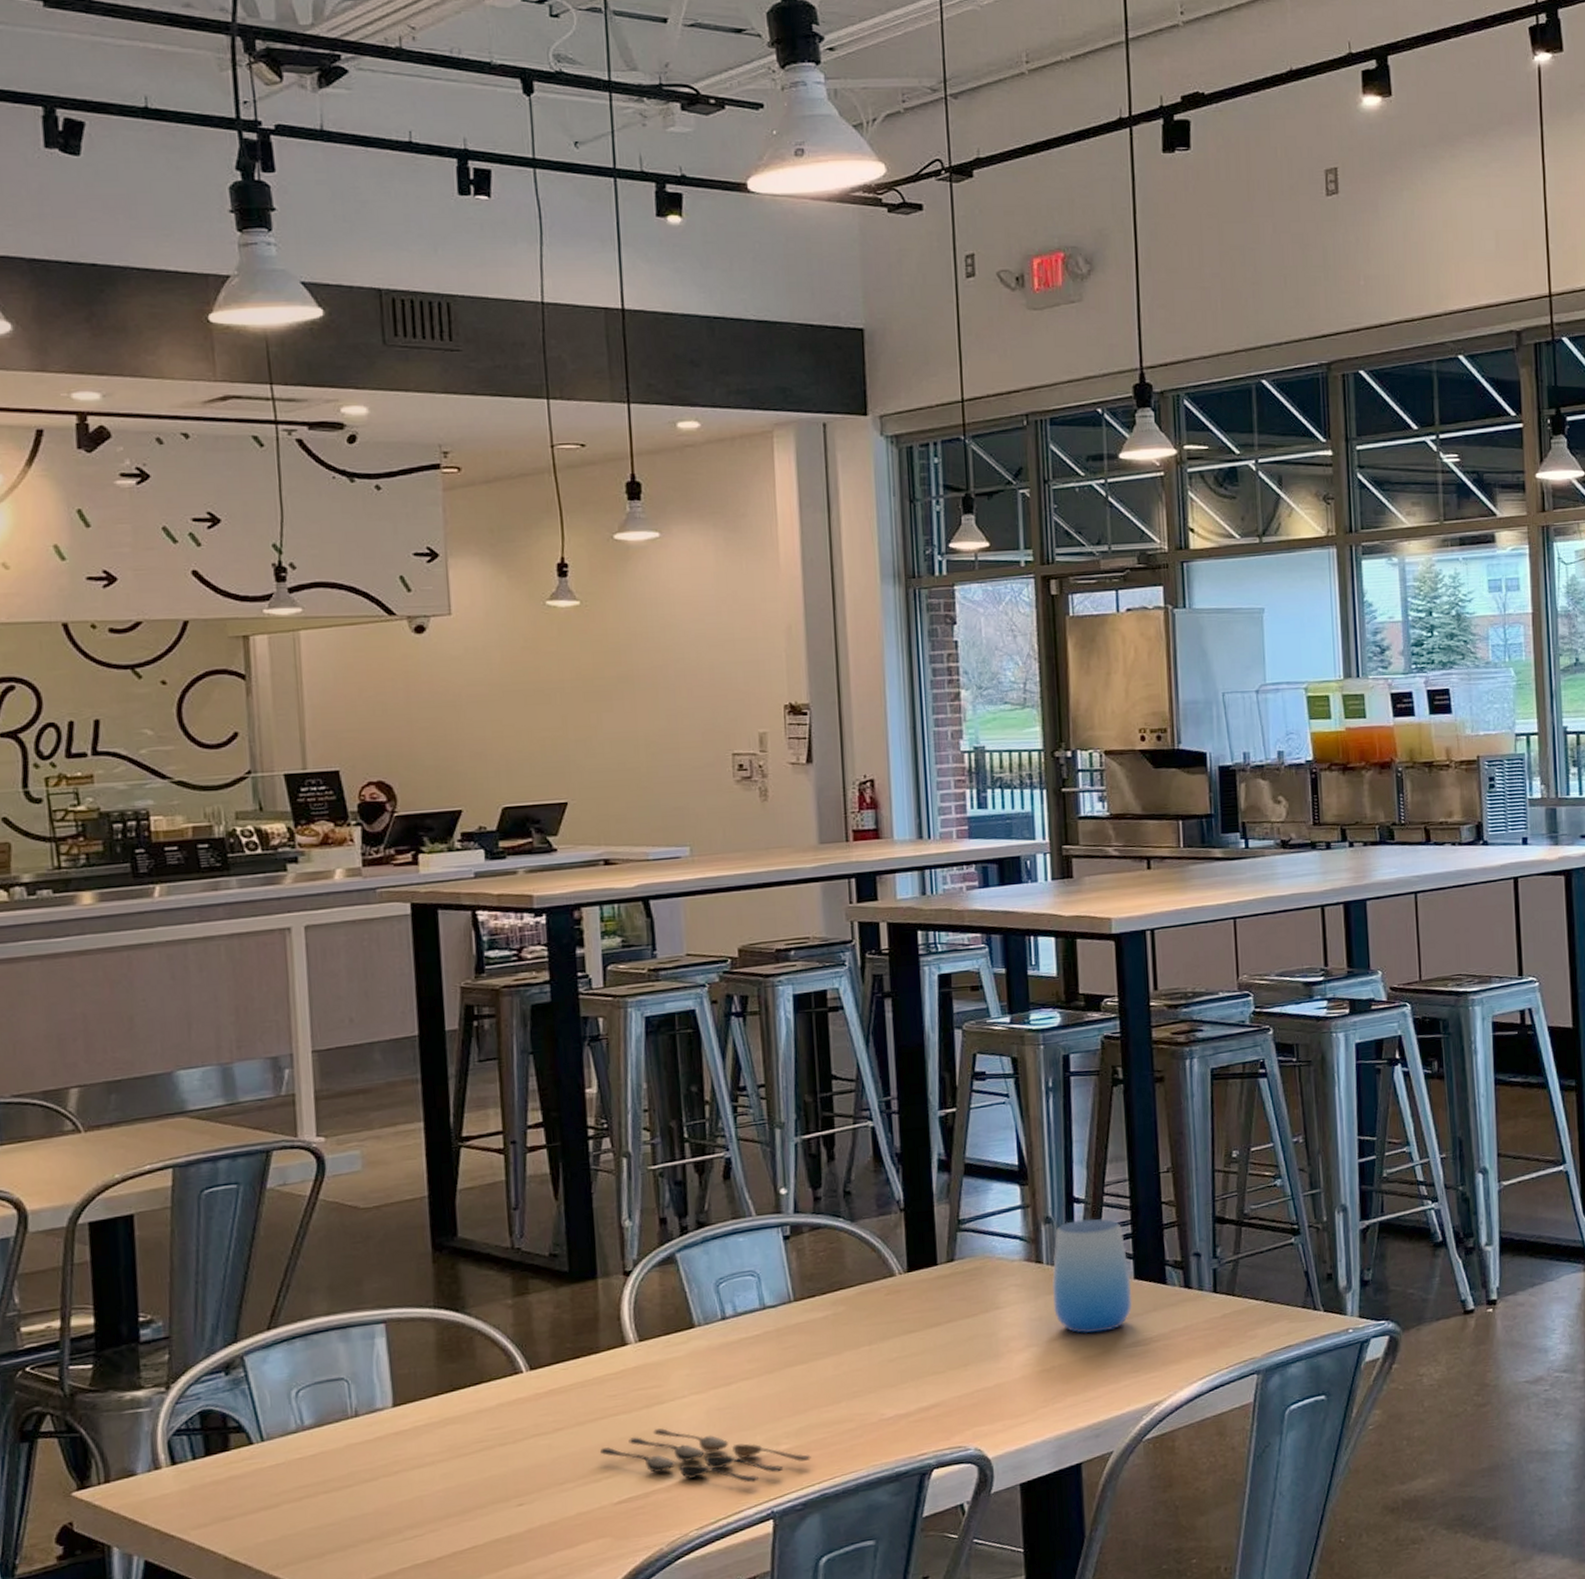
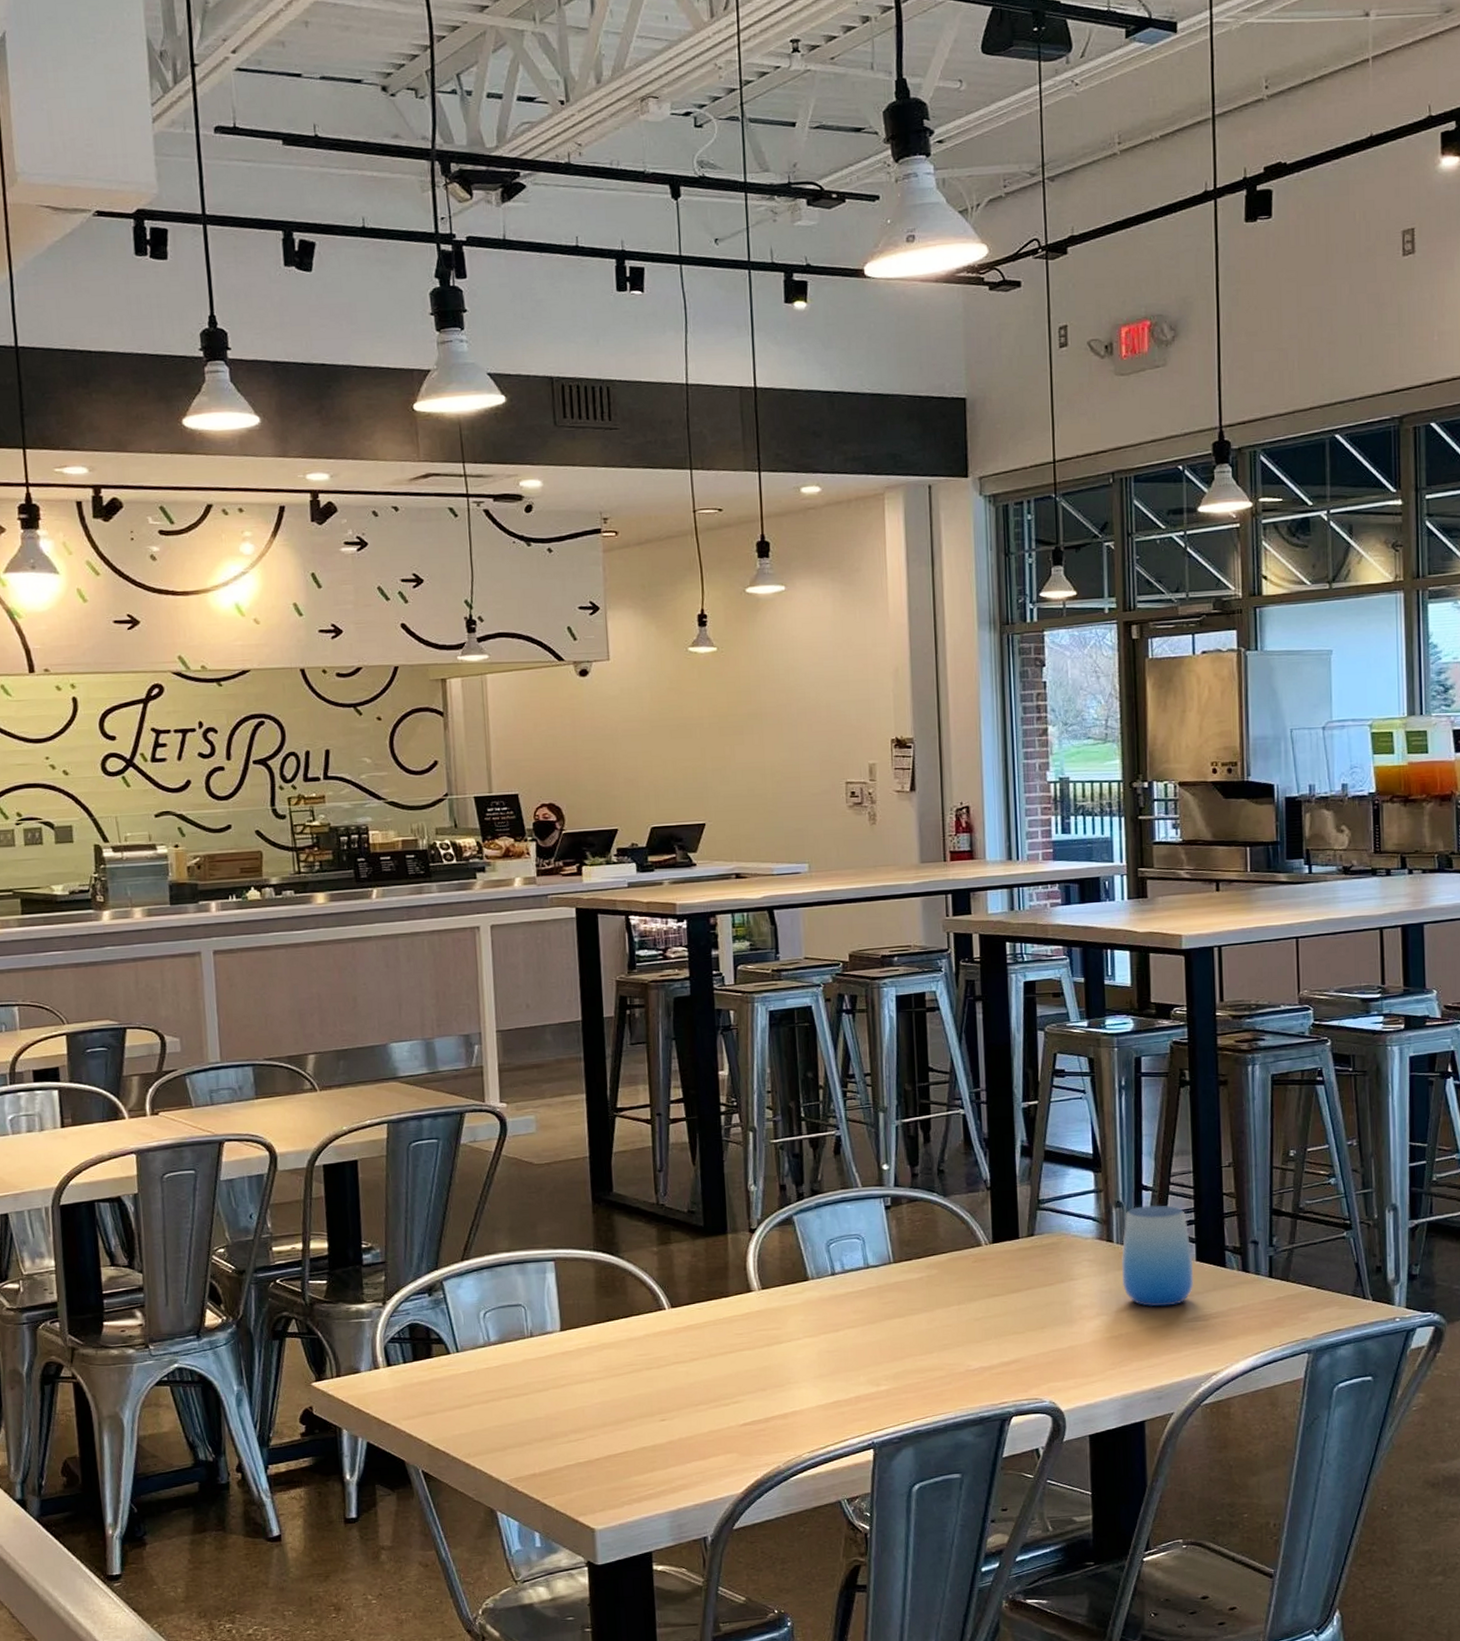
spoon: present [599,1428,811,1483] -> none [728,1364,907,1416]

